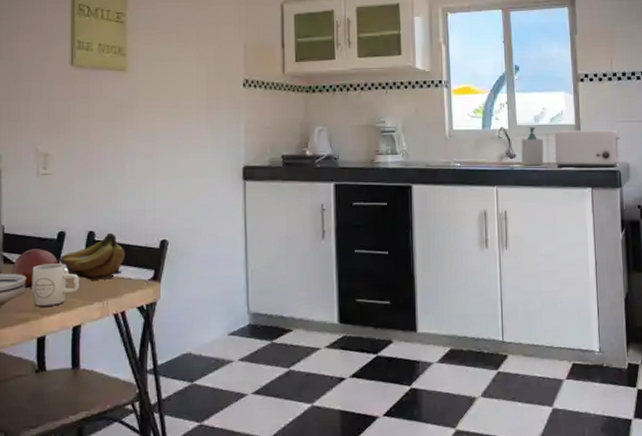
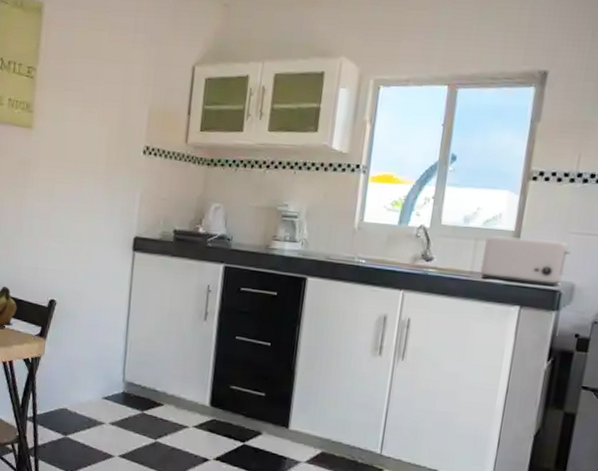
soap bottle: present [521,127,544,166] -> none [438,228,470,274]

